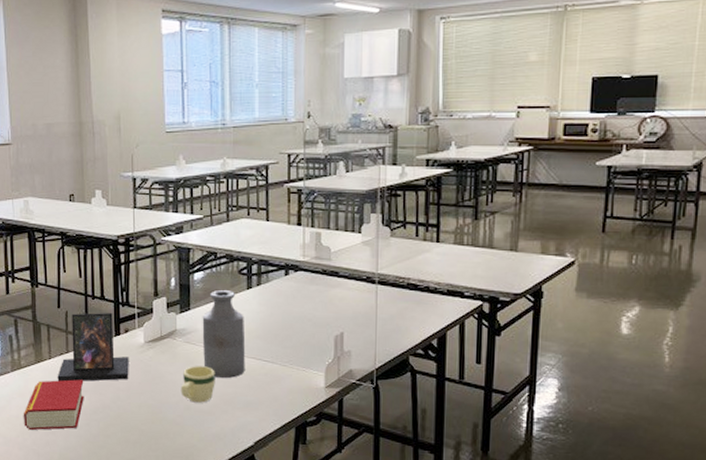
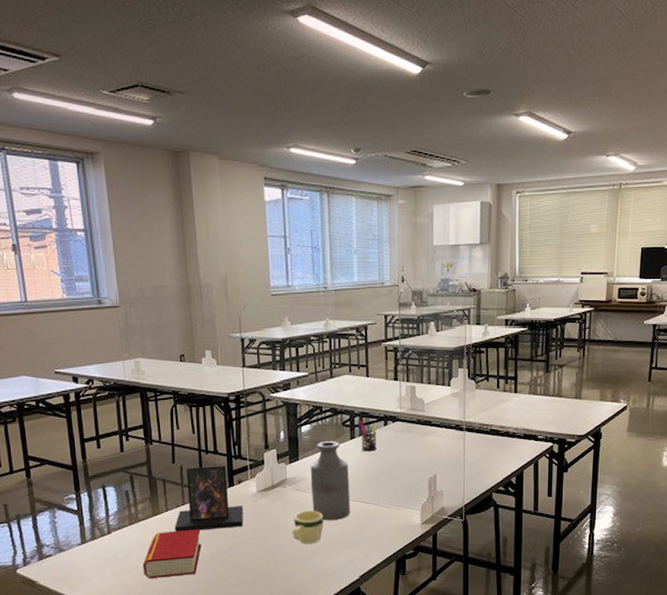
pen holder: none [256,268,279,304] -> present [358,420,379,452]

